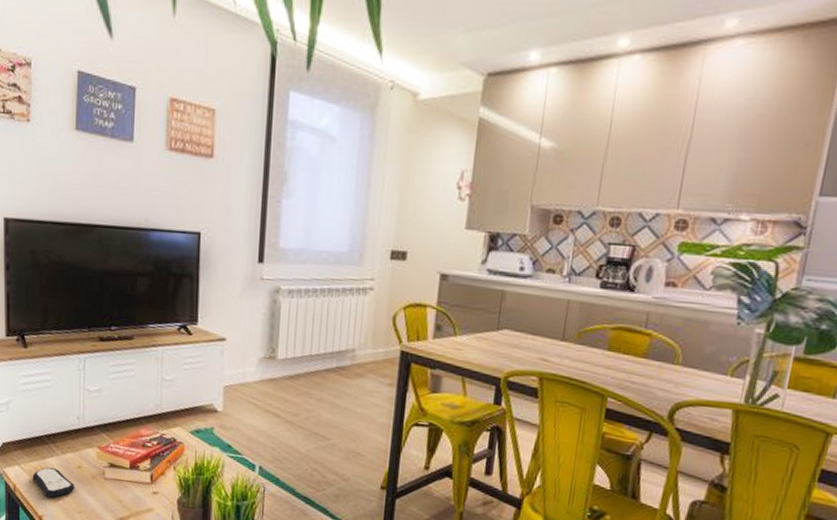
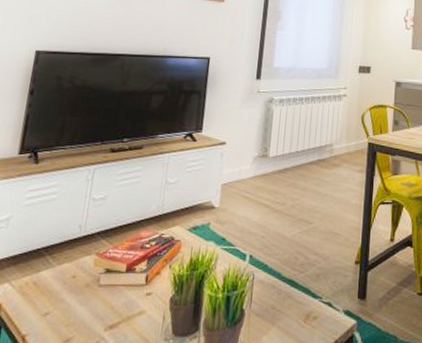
remote control: present [32,467,75,498] -> none [21,280,67,313]

